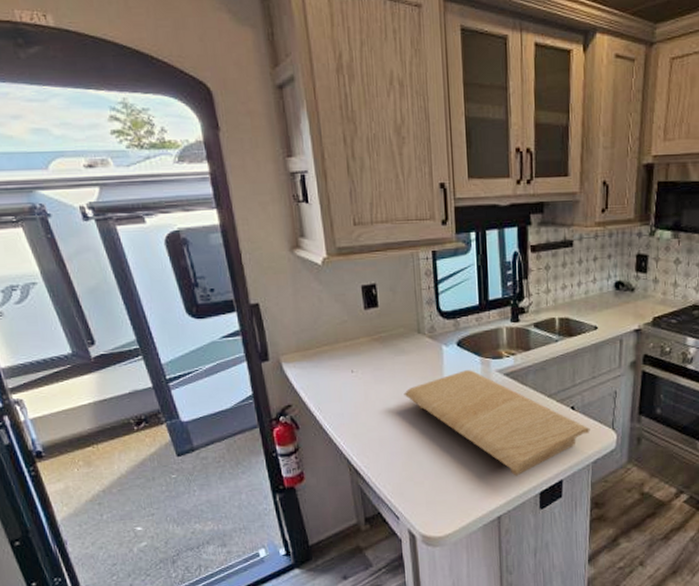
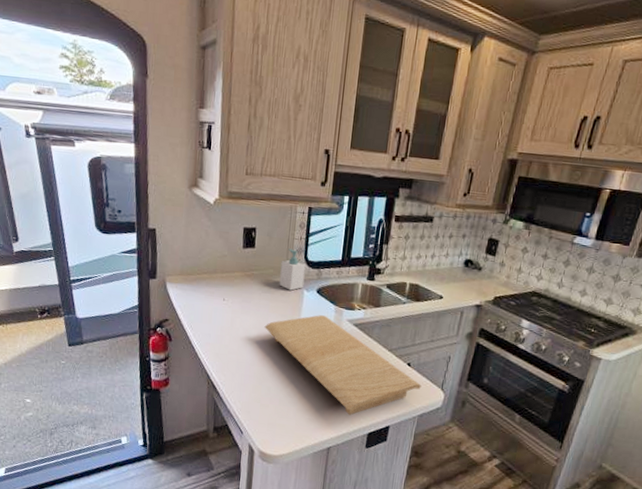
soap bottle: none [411,301,441,348] -> present [279,248,306,291]

